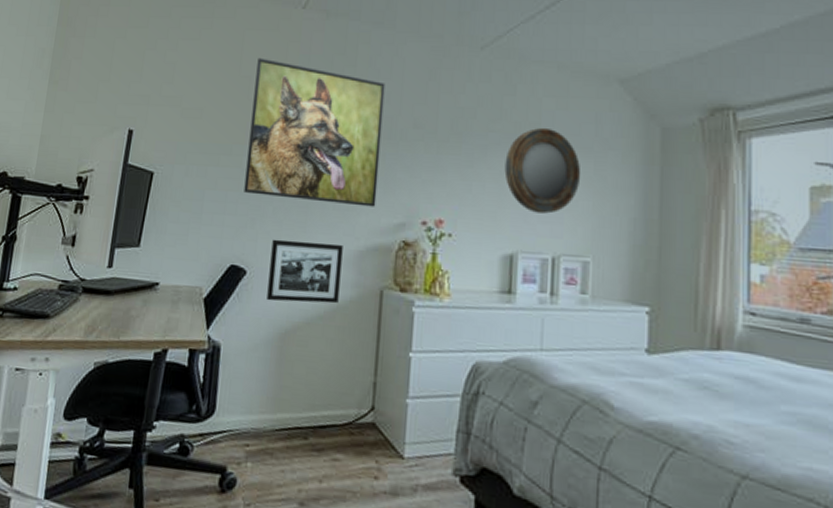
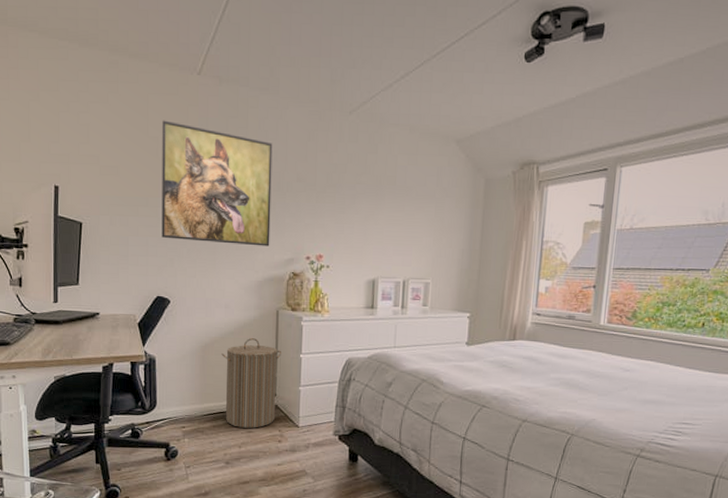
picture frame: present [266,239,343,304] -> none [189,274,246,323]
laundry hamper: none [303,326,384,455] -> present [221,338,281,428]
home mirror: present [504,127,581,214] -> none [368,179,426,248]

